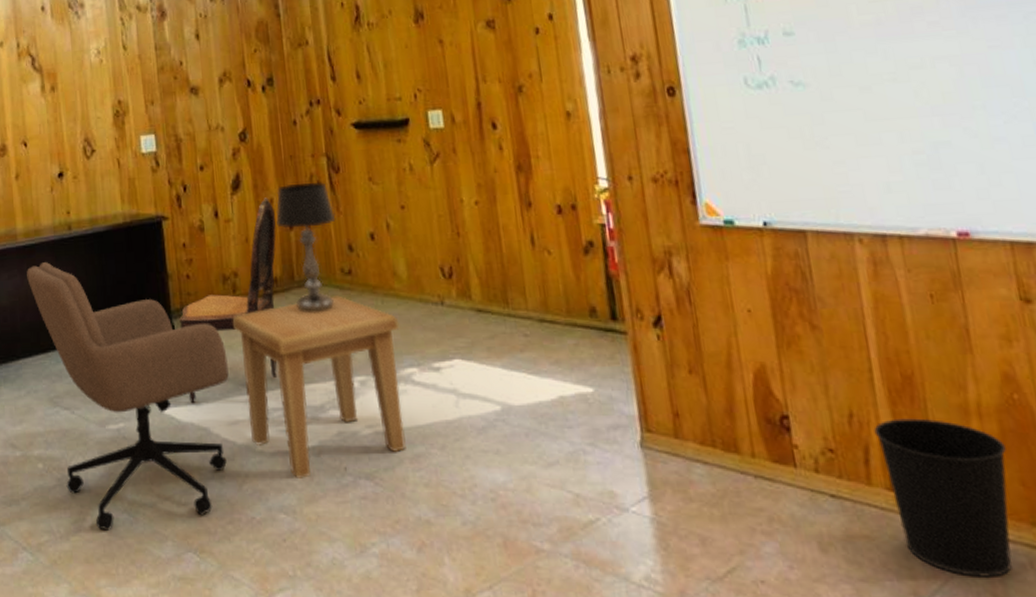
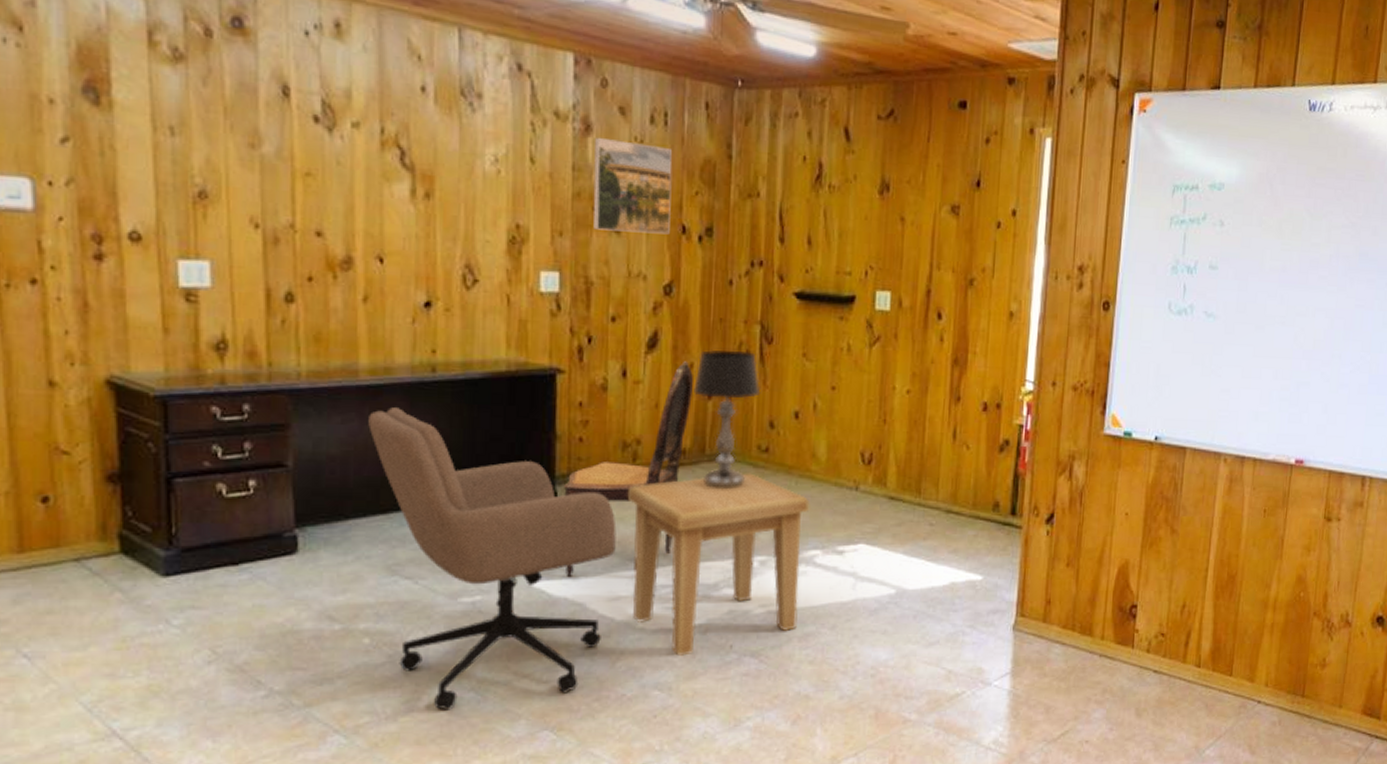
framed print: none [170,17,238,95] -> present [593,137,673,235]
wastebasket: present [874,418,1012,577] -> none [1198,610,1285,733]

